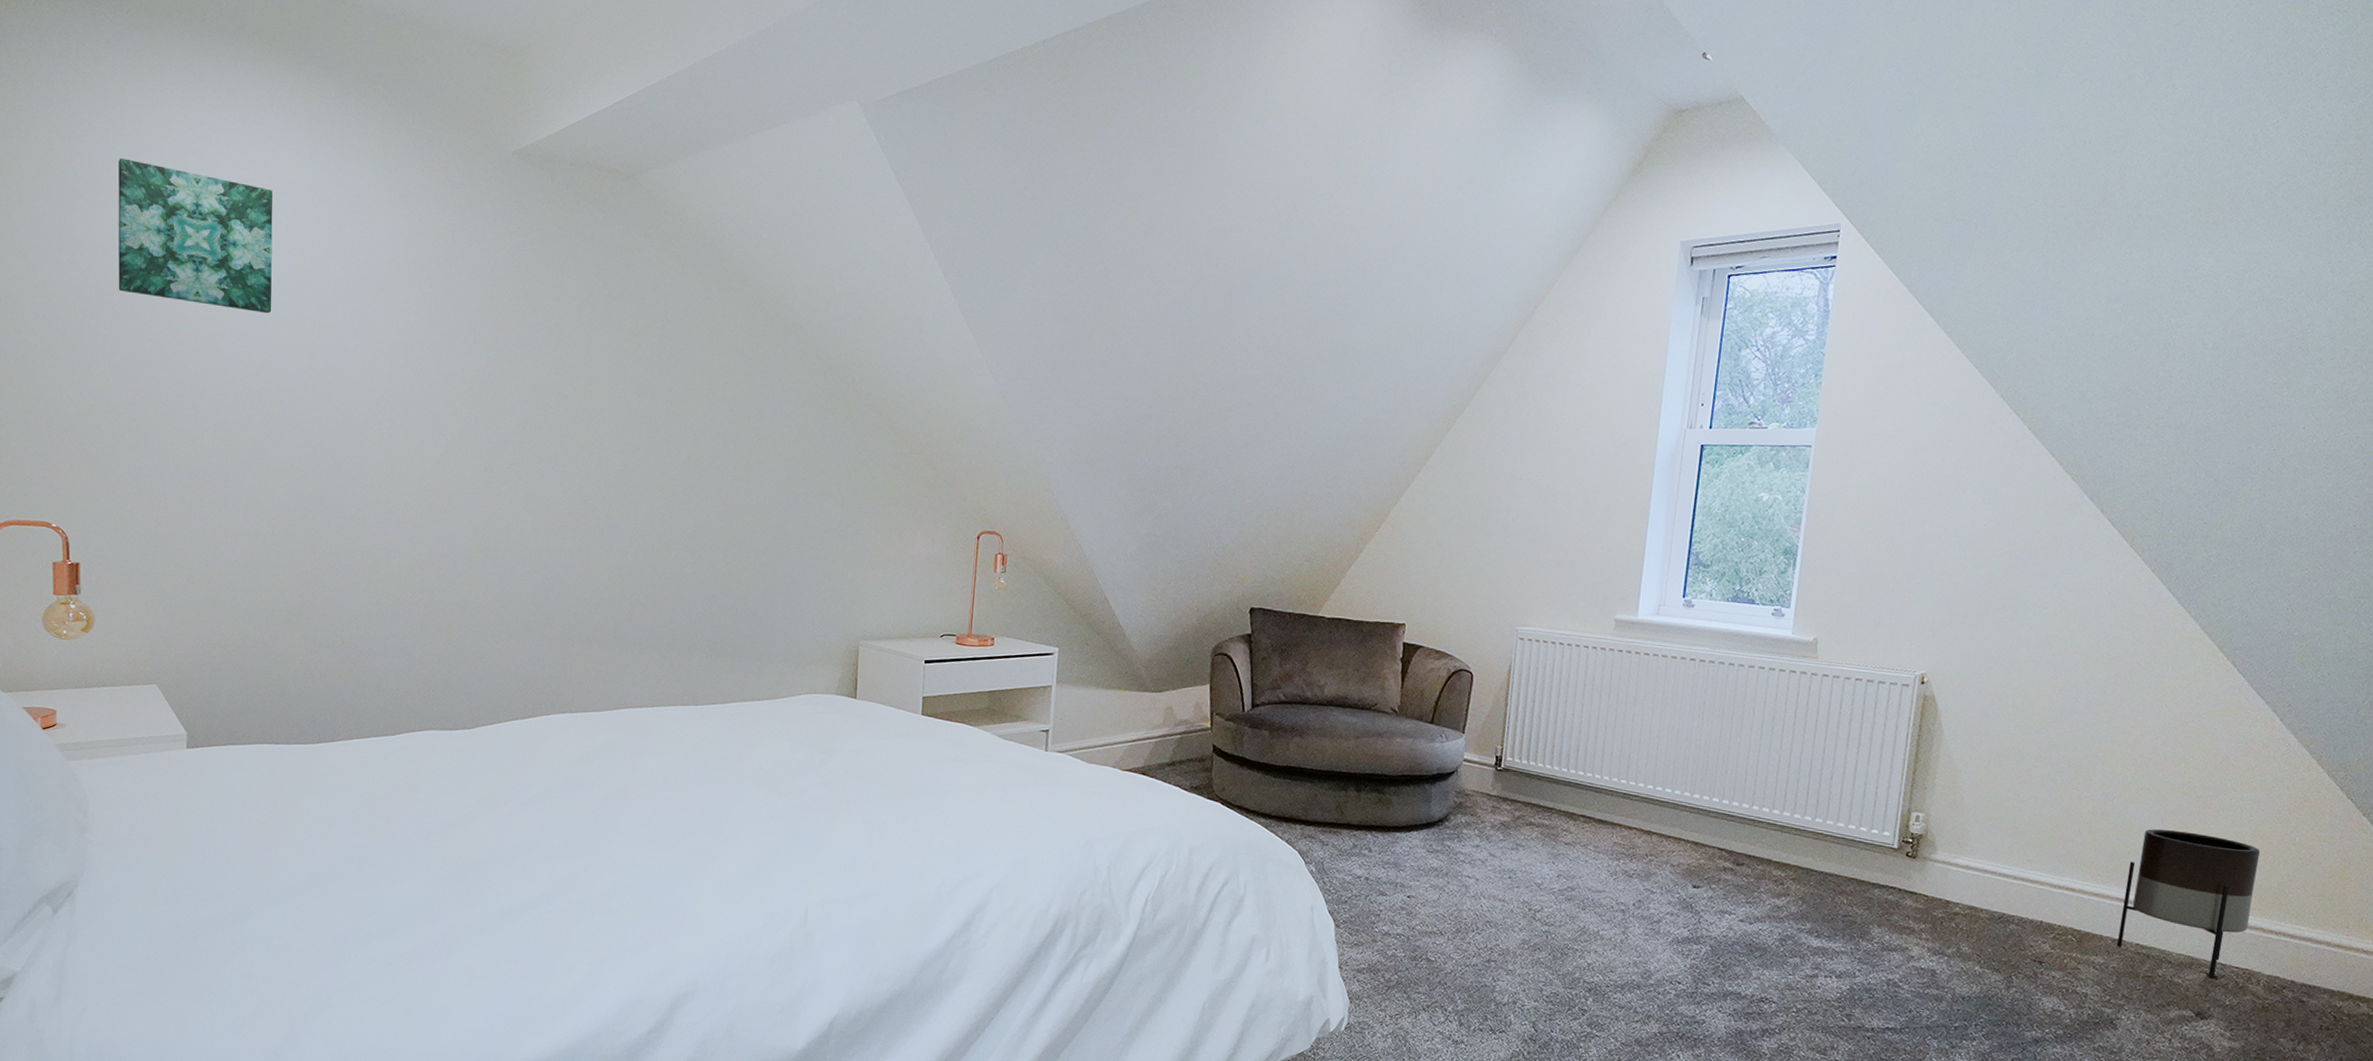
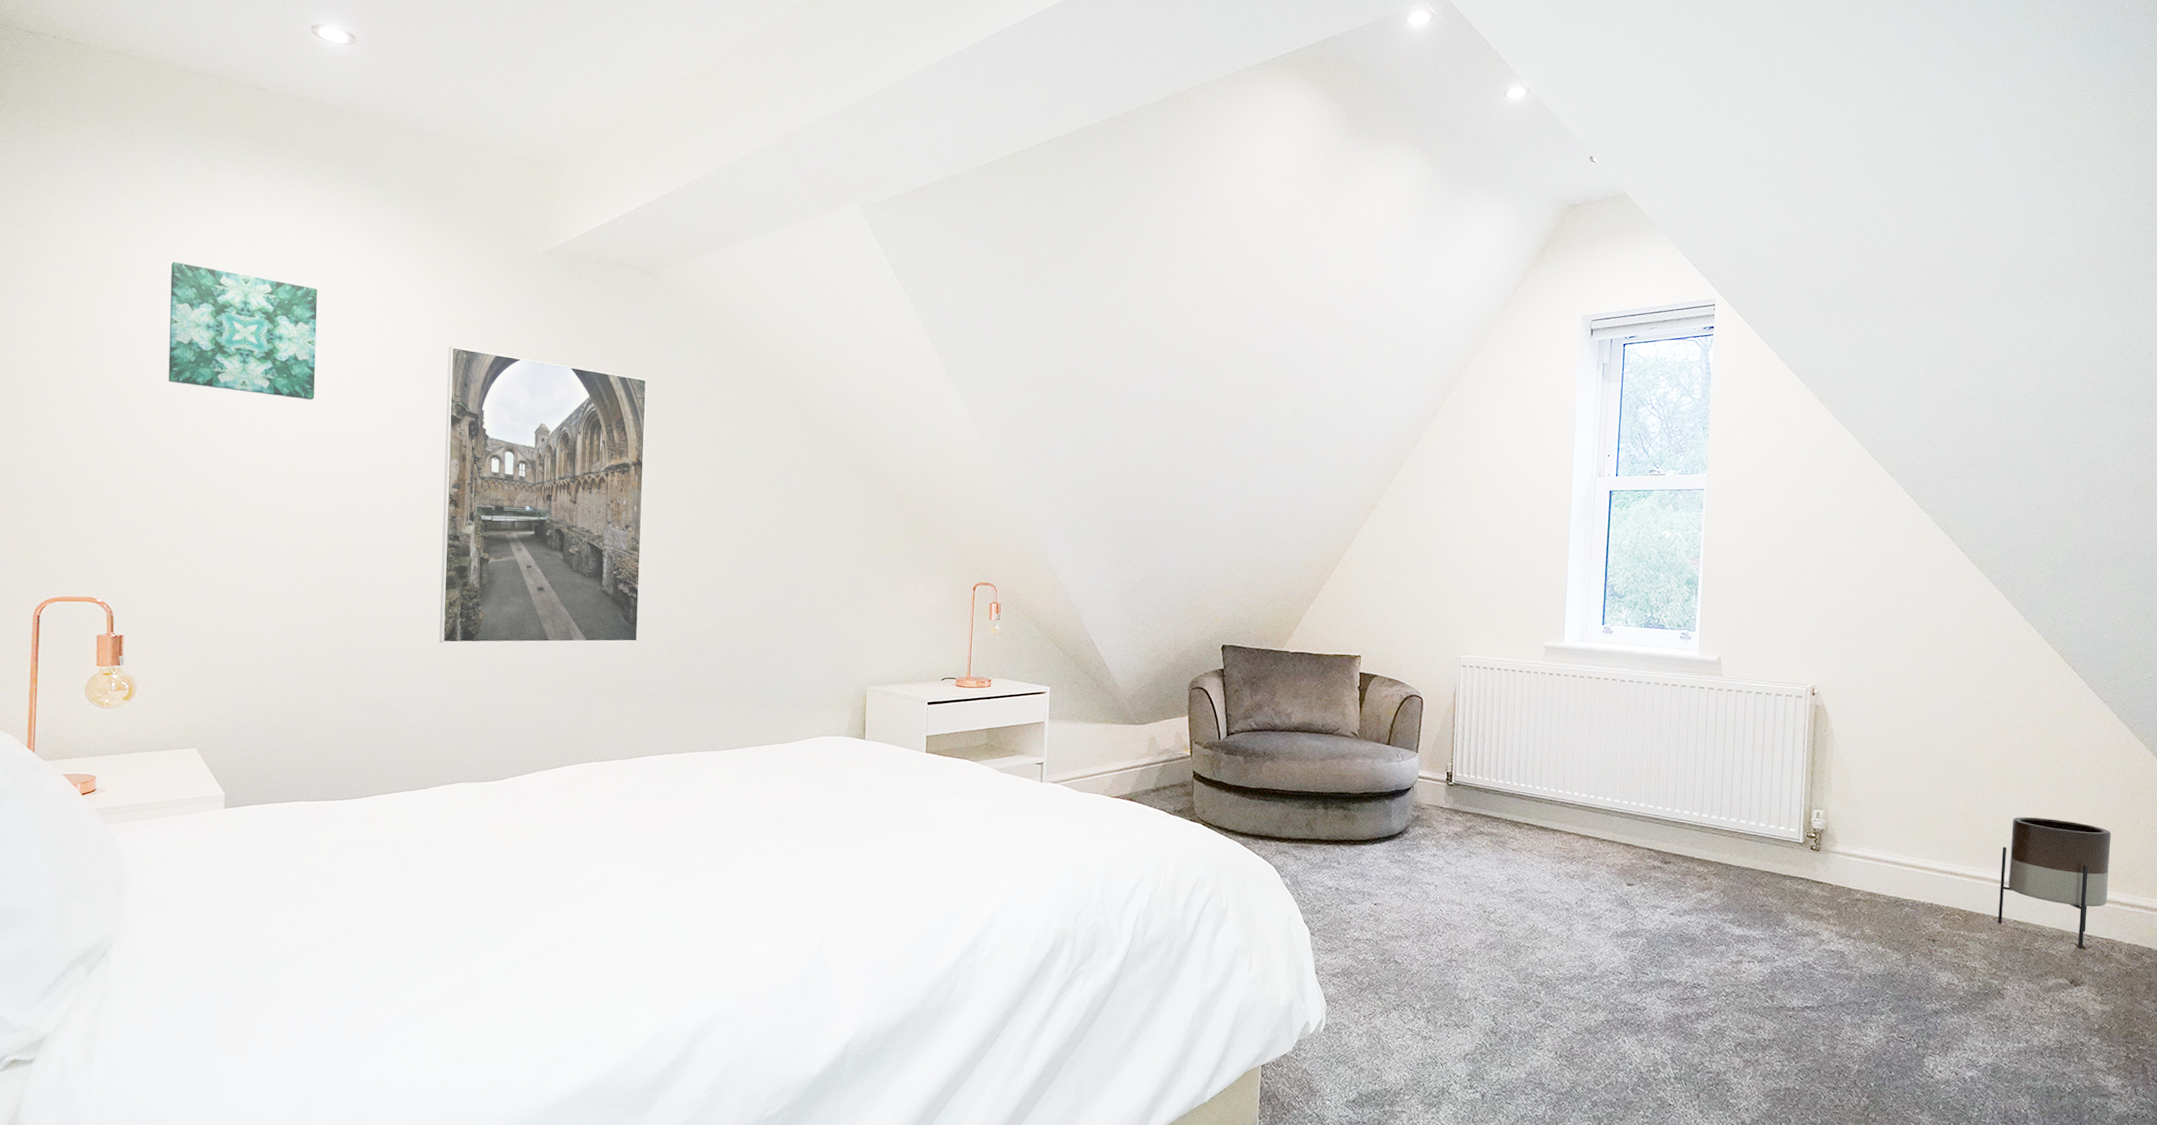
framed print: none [405,257,626,586] -> present [439,346,647,644]

